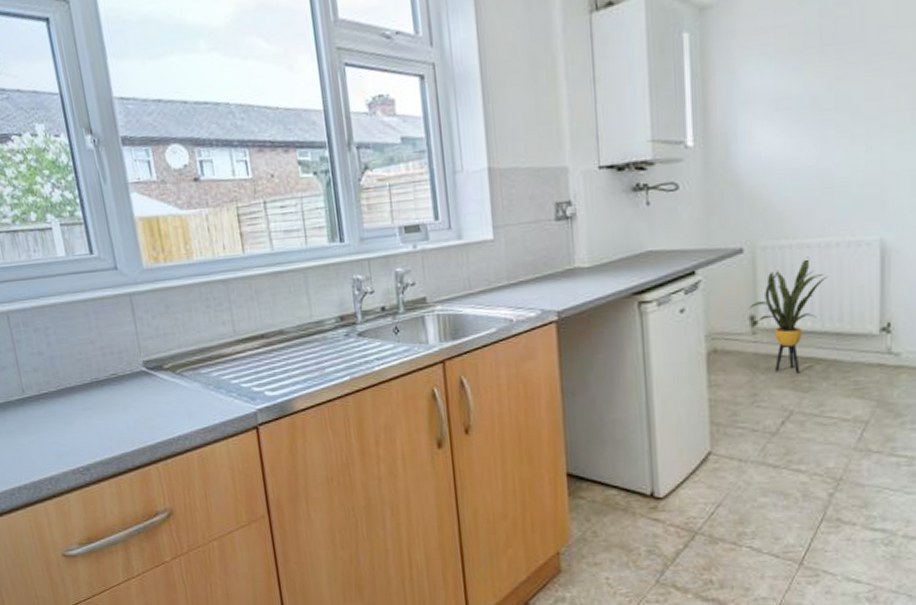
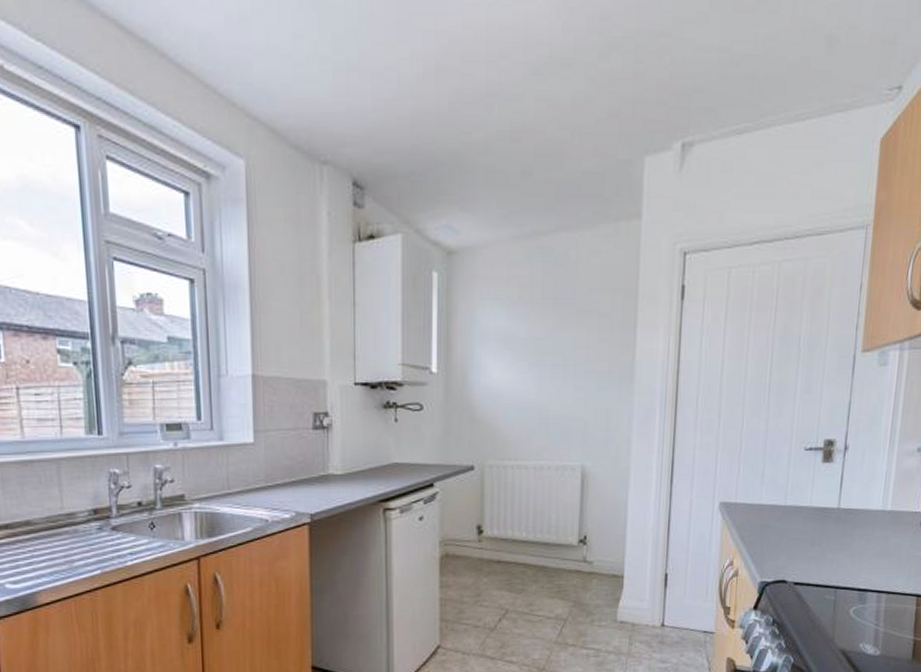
house plant: present [750,257,829,374] -> none [477,477,541,577]

